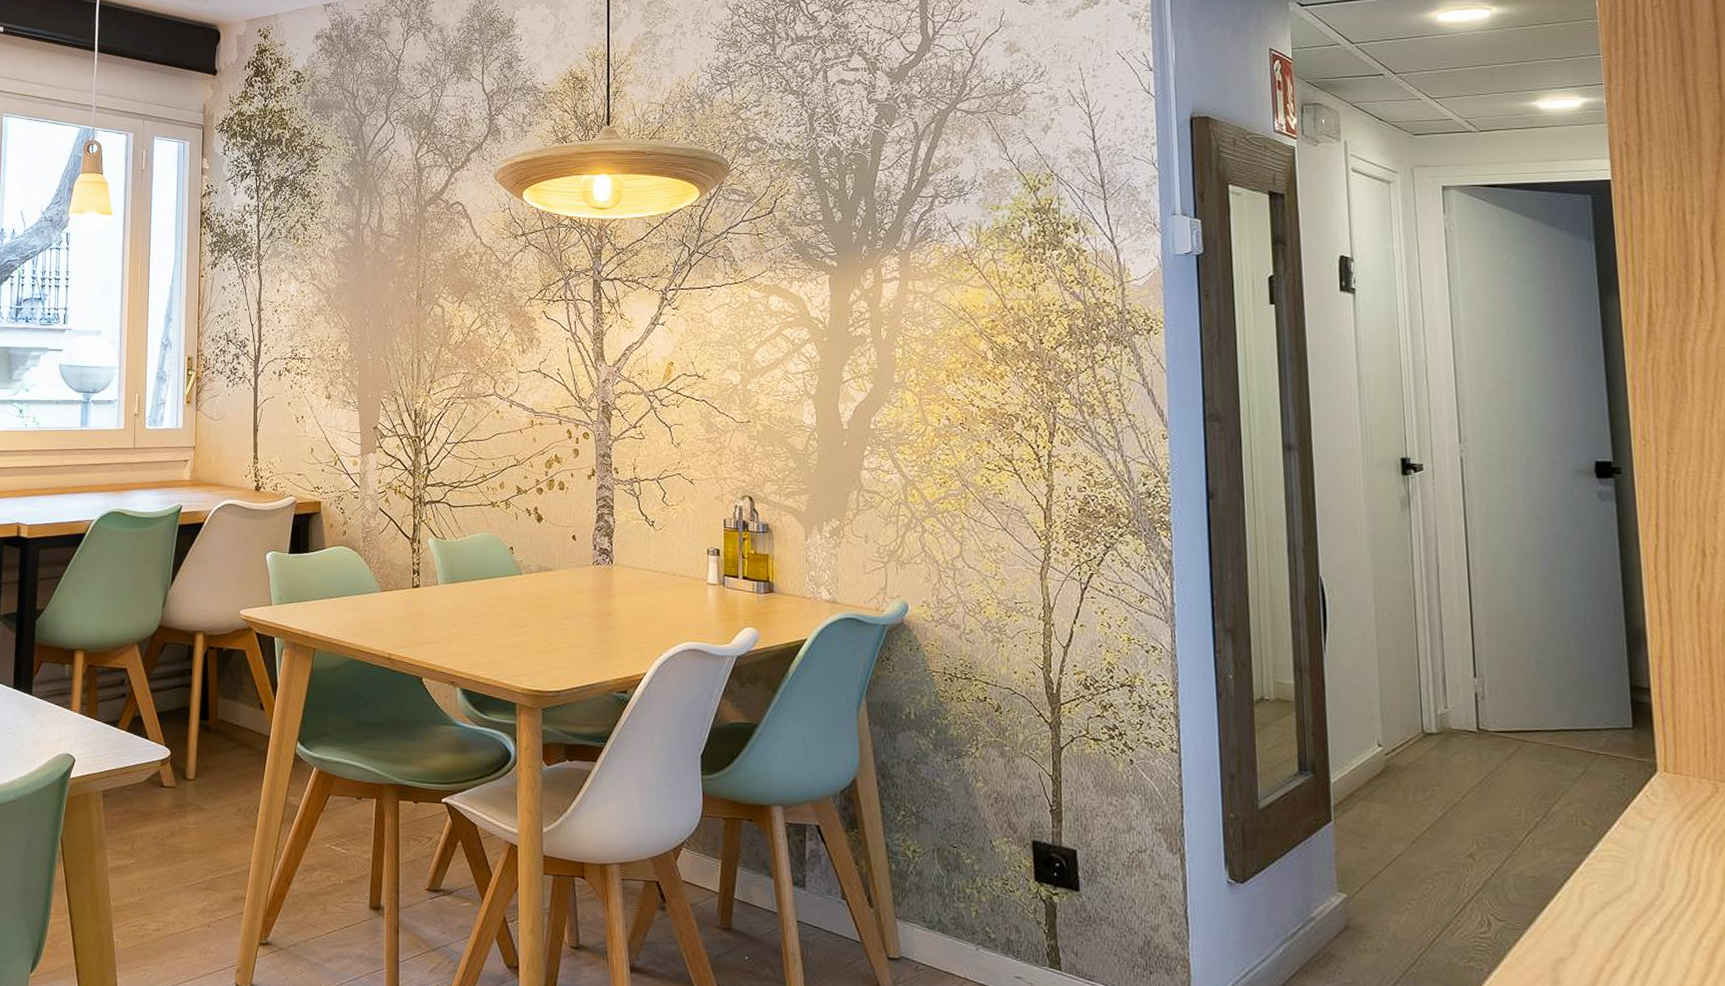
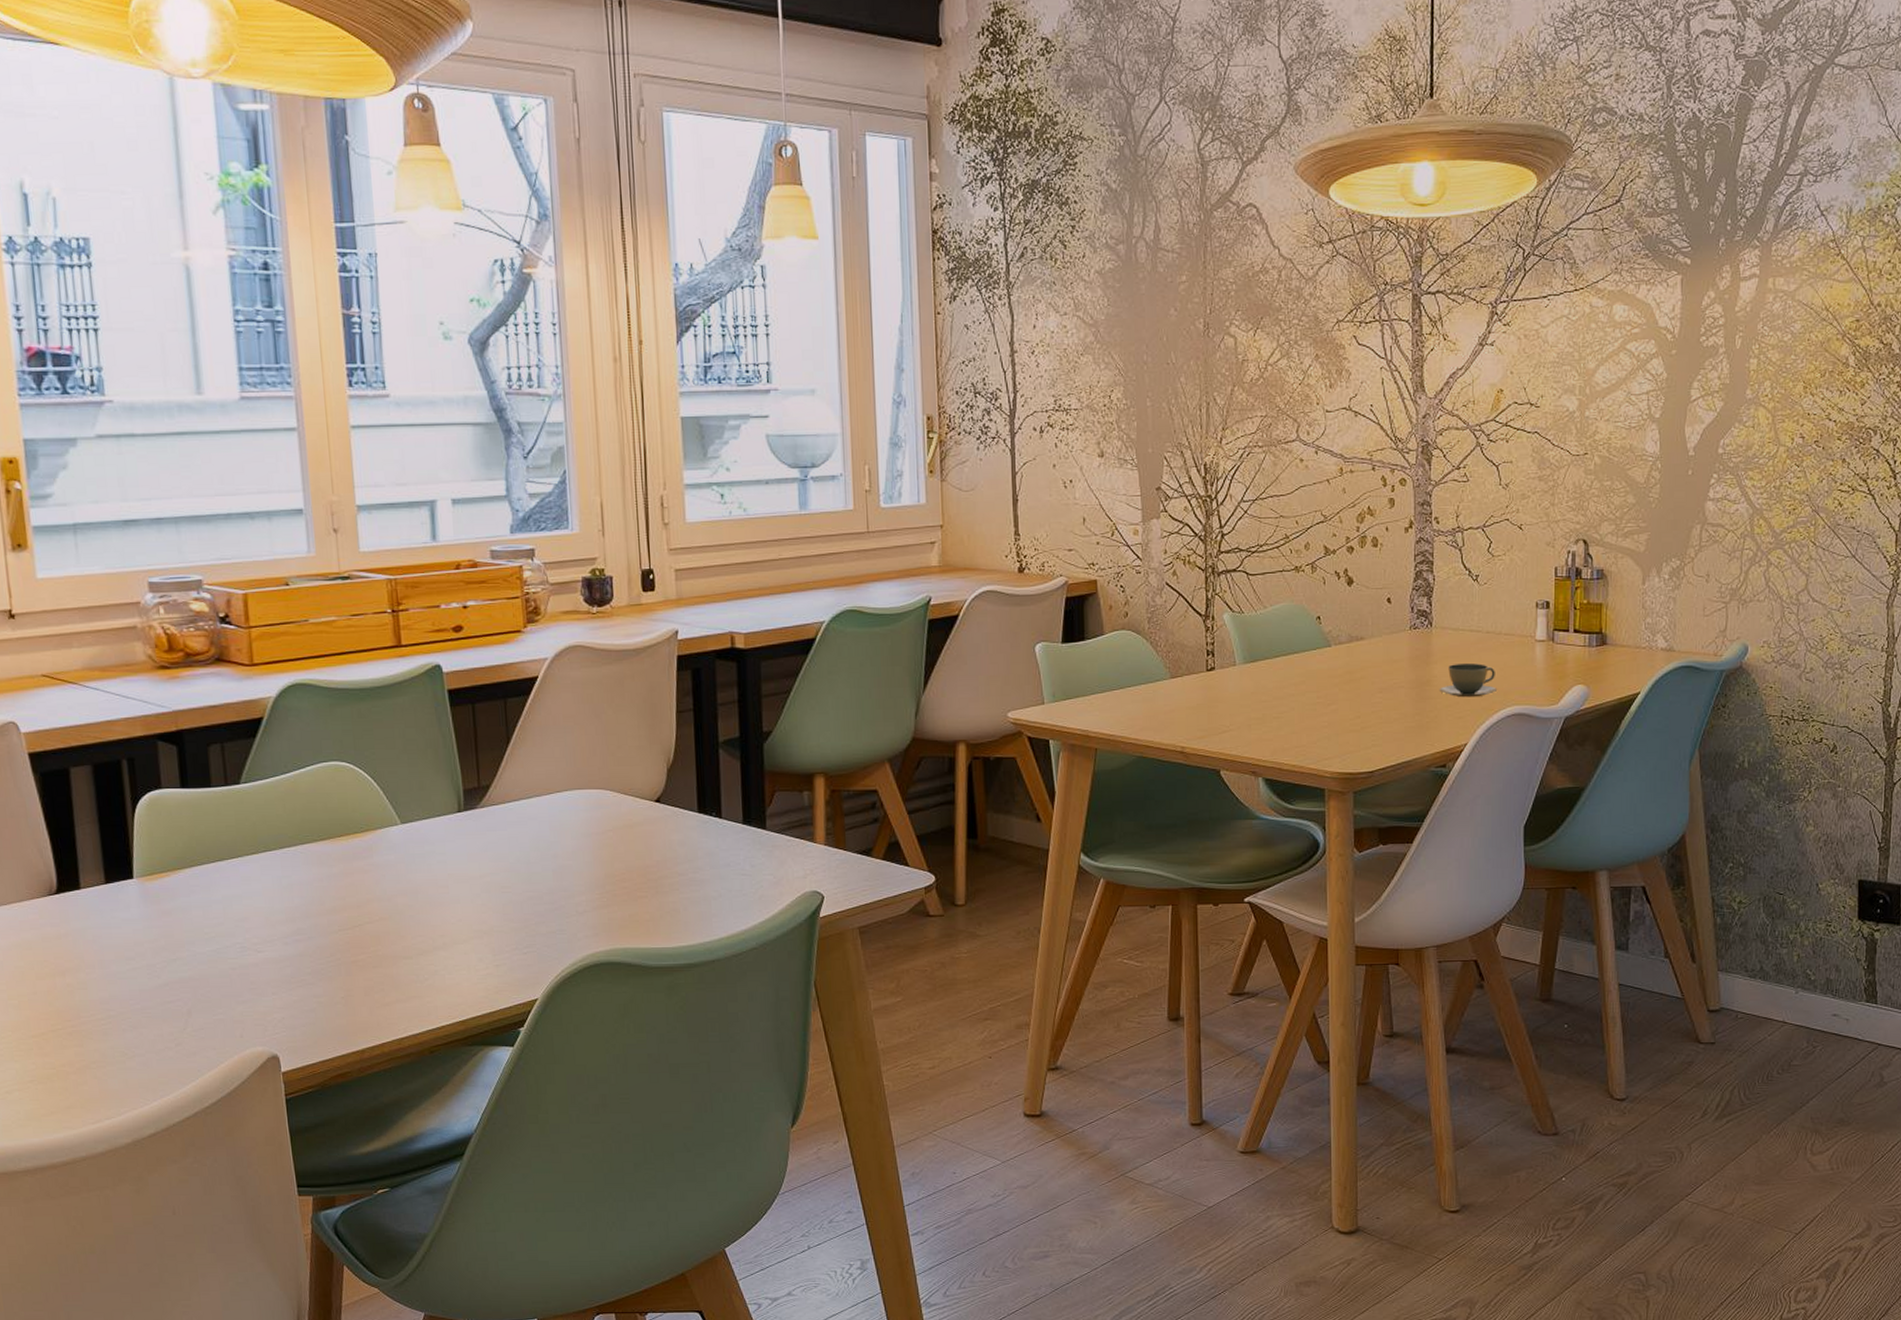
teacup: none [619,599,674,631] -> present [1439,664,1498,698]

